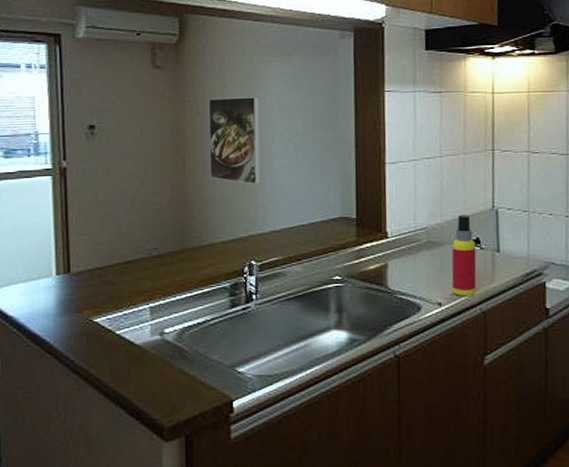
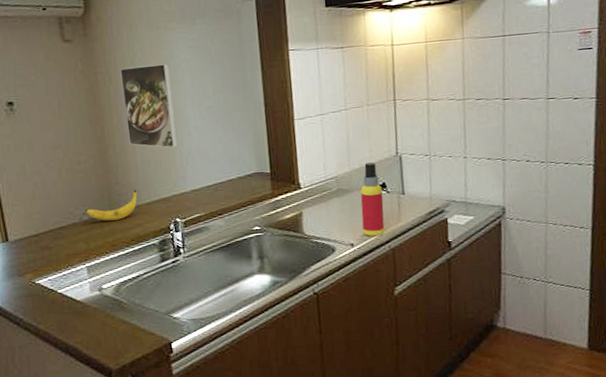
banana: none [156,226,213,258] -> present [85,189,137,221]

